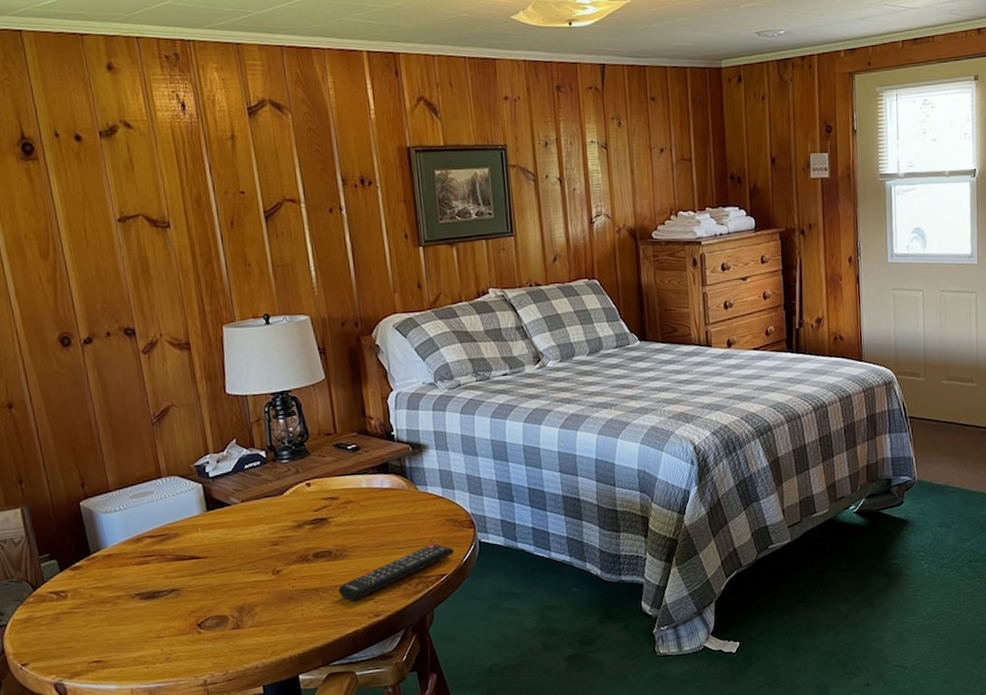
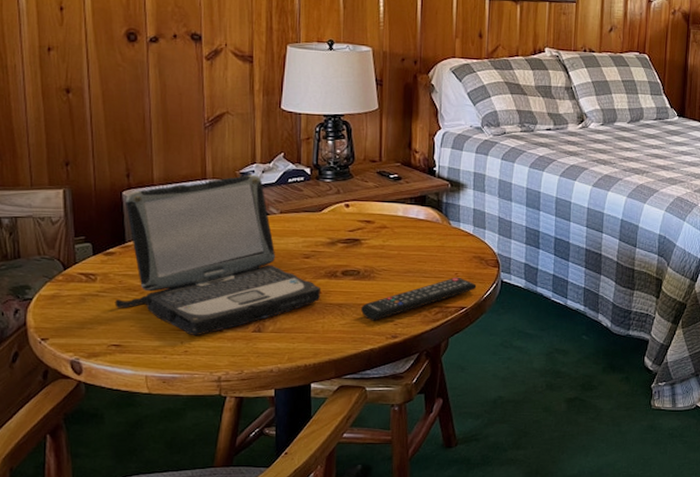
laptop: none [83,465,295,641] -> present [115,174,320,335]

